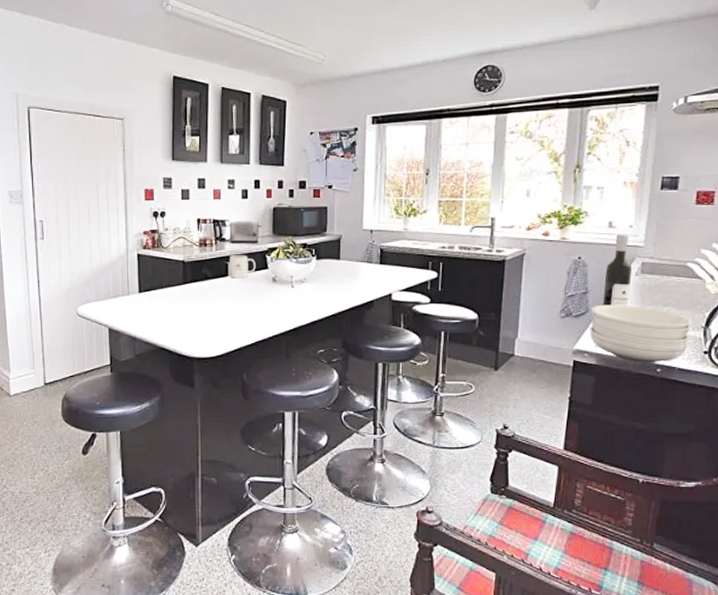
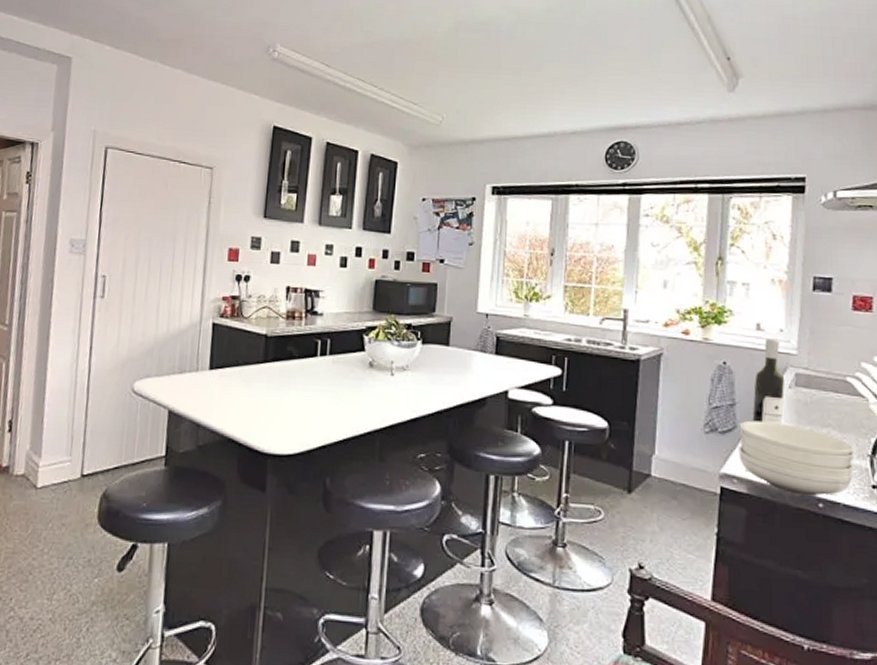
toaster: present [229,221,261,244] -> none [322,292,360,321]
mug: present [229,254,256,278] -> none [318,331,351,361]

